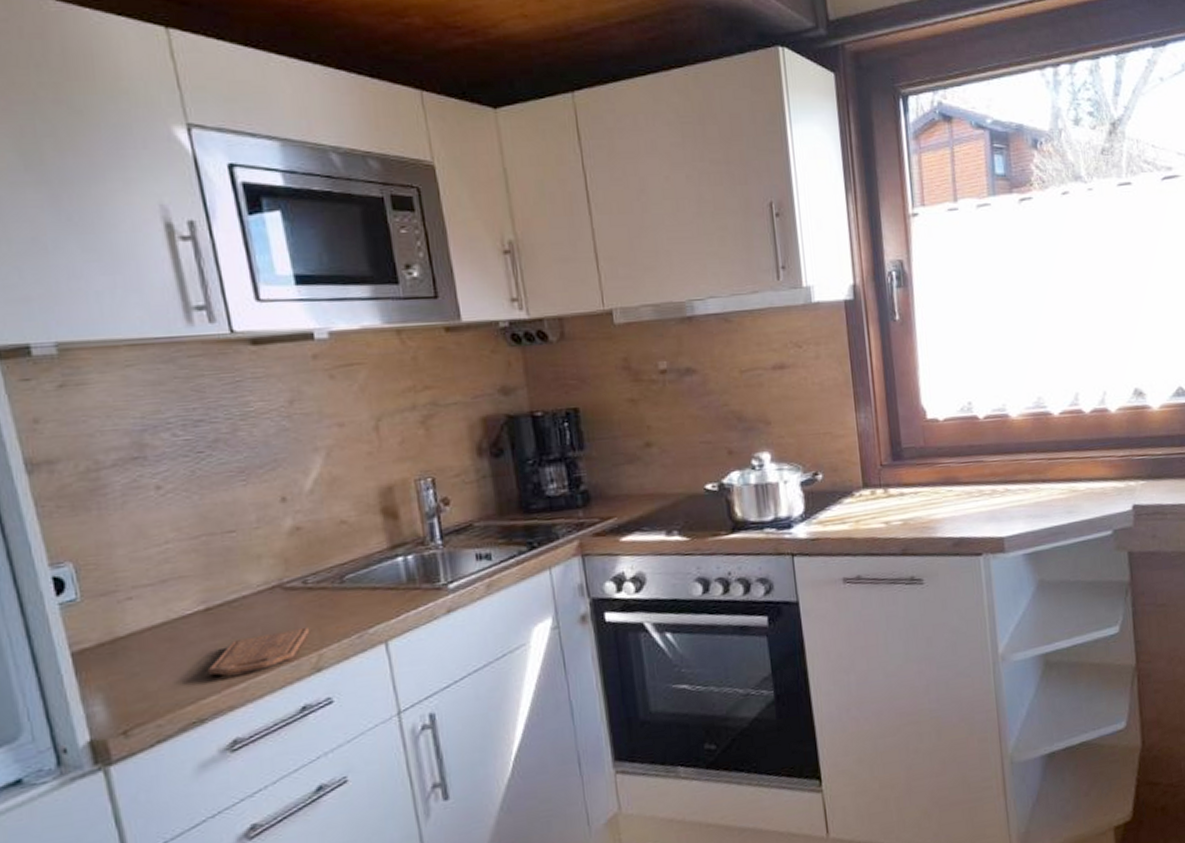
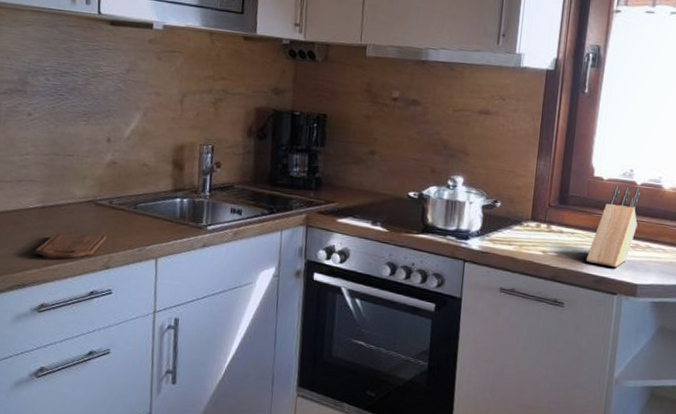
knife block: none [937,422,990,525] -> present [585,186,640,267]

